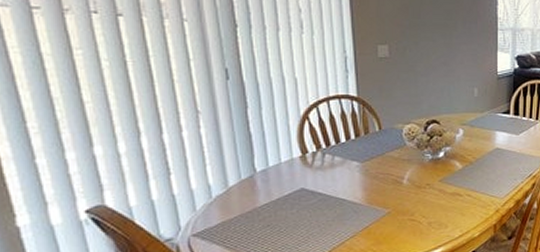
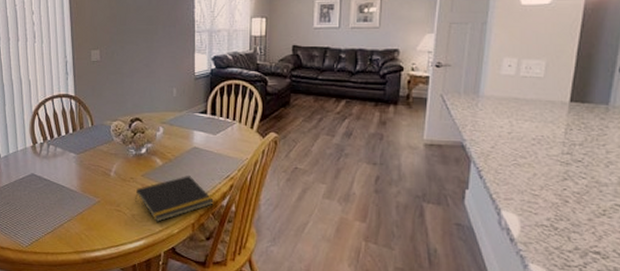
notepad: none [432,177,516,227] -> present [135,176,214,222]

